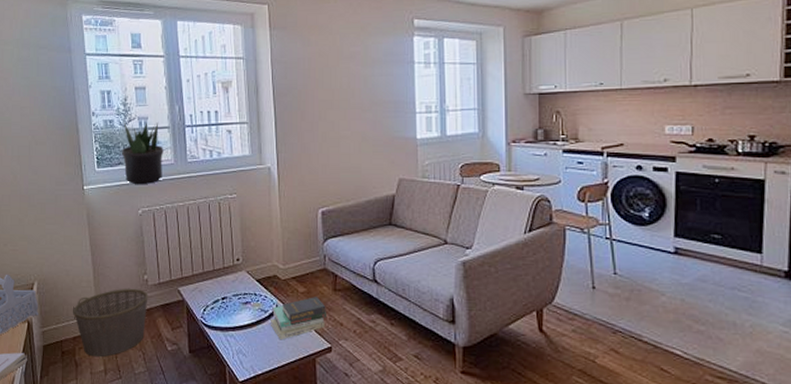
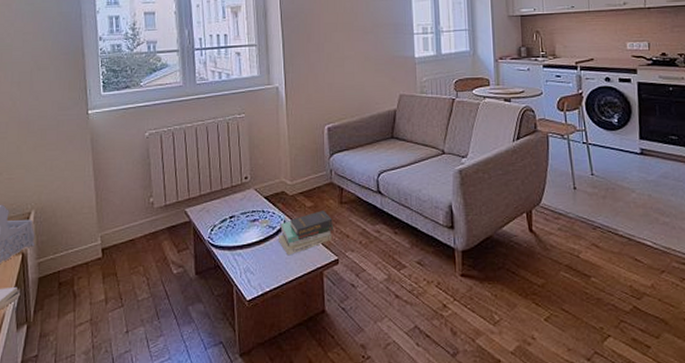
basket: present [73,288,148,357] -> none [73,212,154,286]
planter: present [121,120,164,184] -> none [128,45,172,107]

